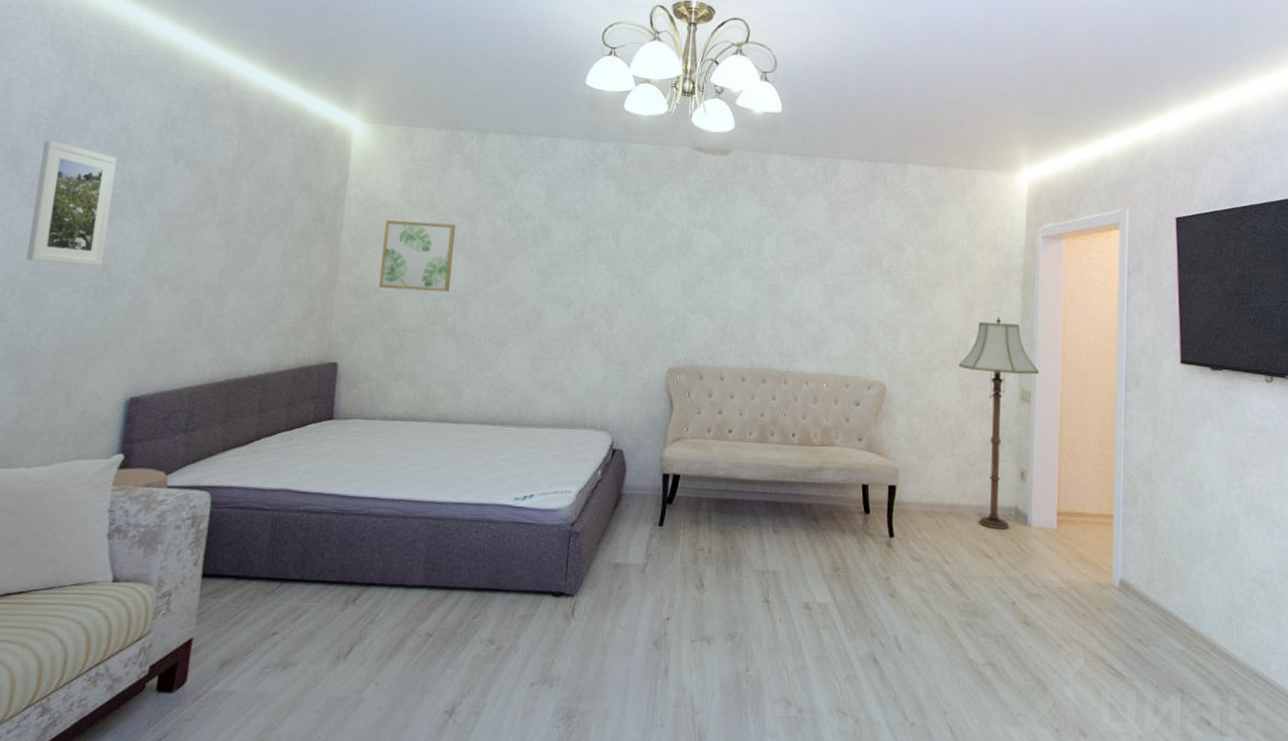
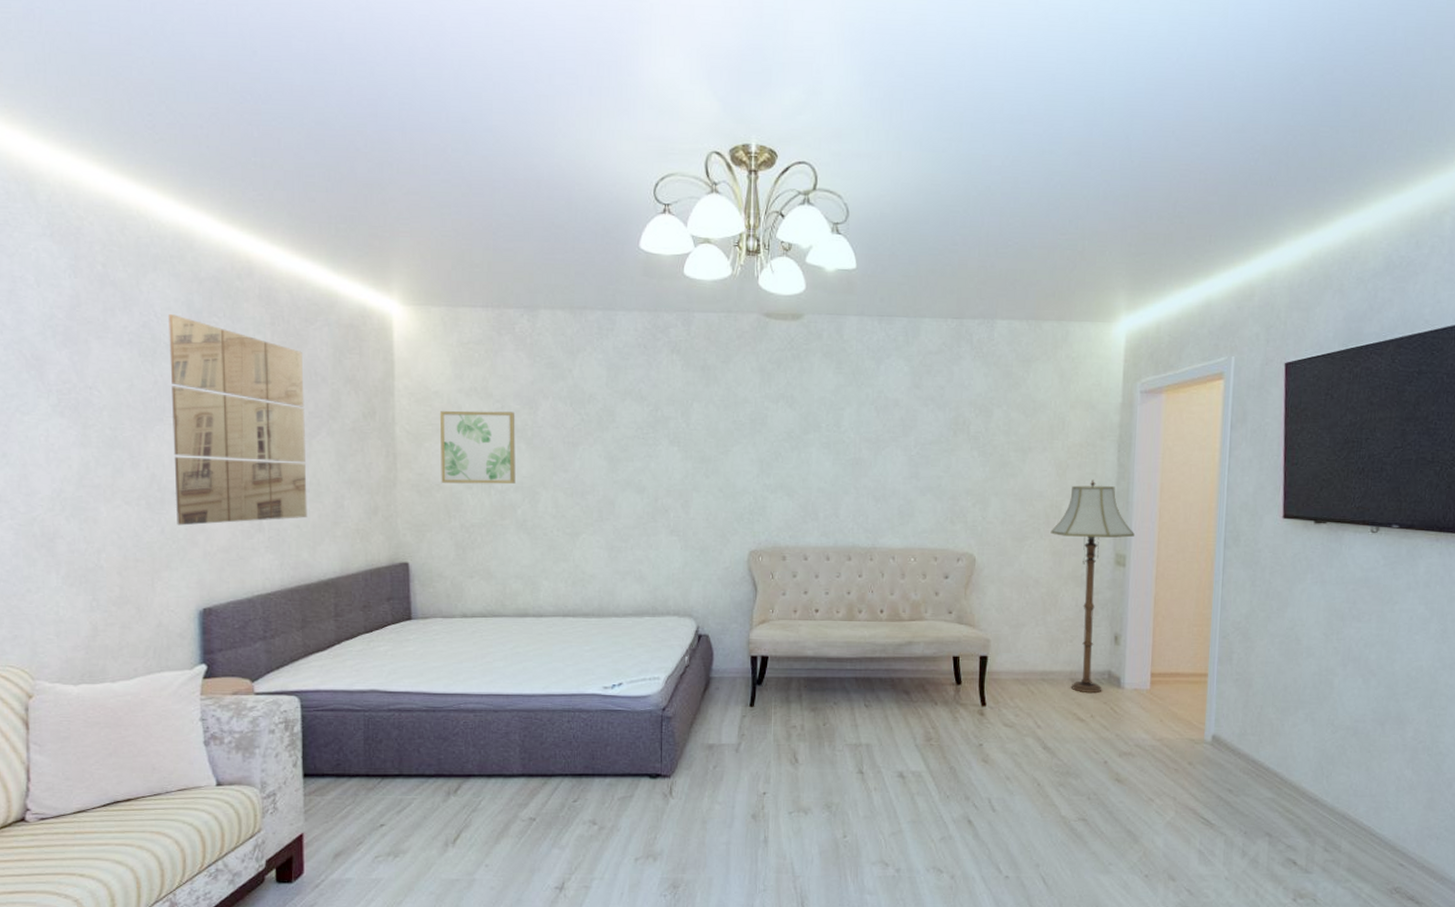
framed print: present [26,140,117,266] -> none [64,344,150,476]
wall art: none [119,119,265,316] -> present [168,314,308,526]

